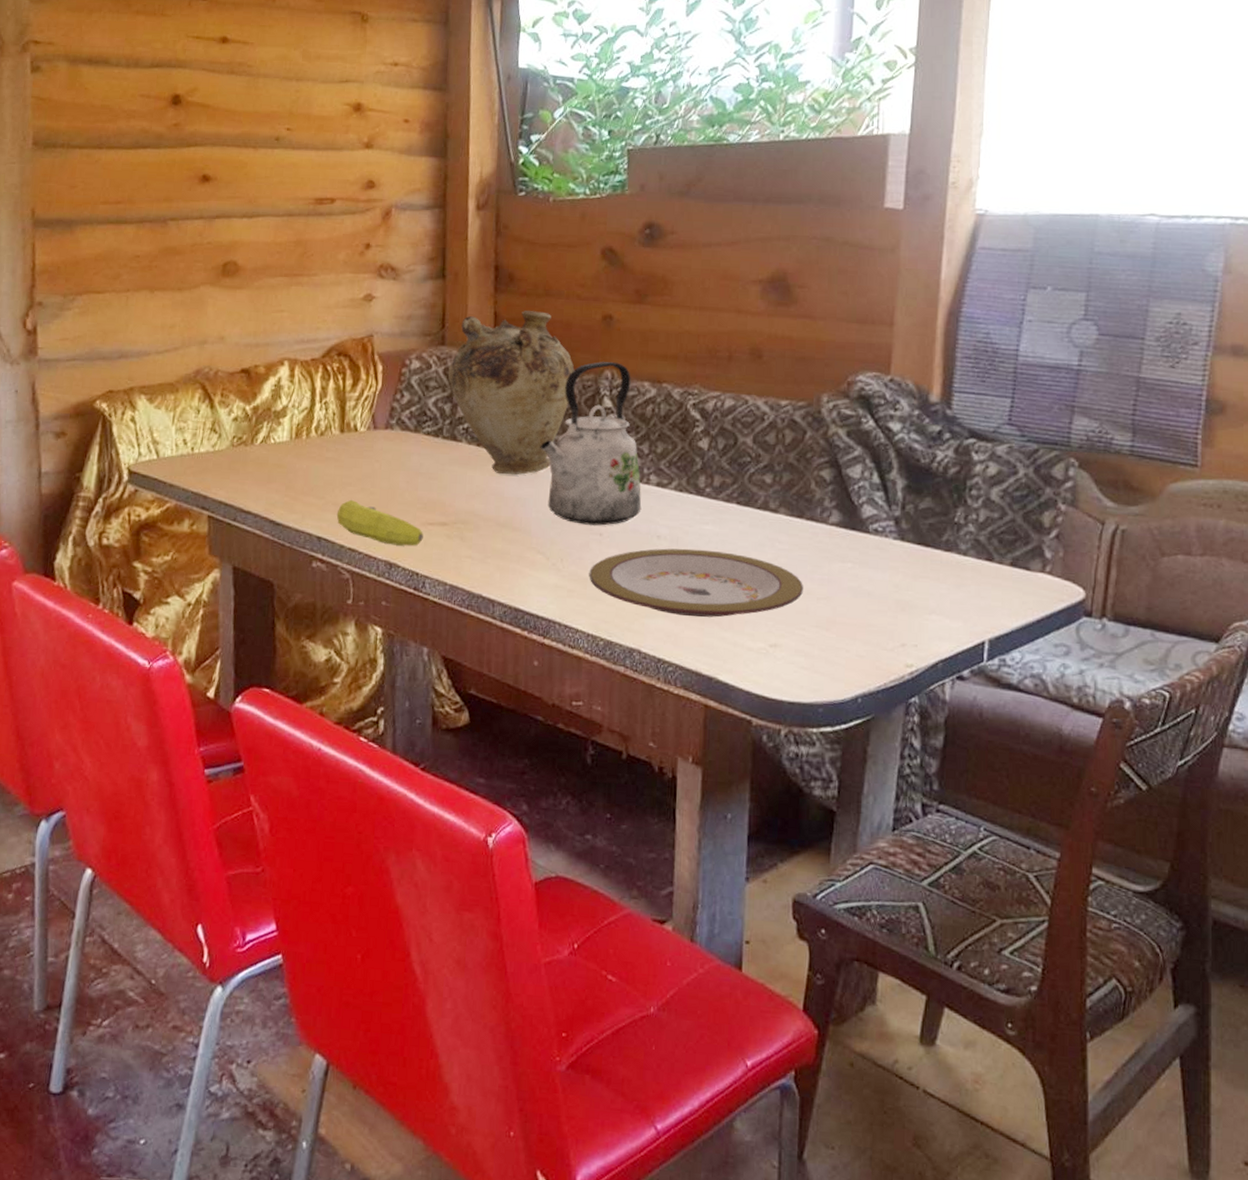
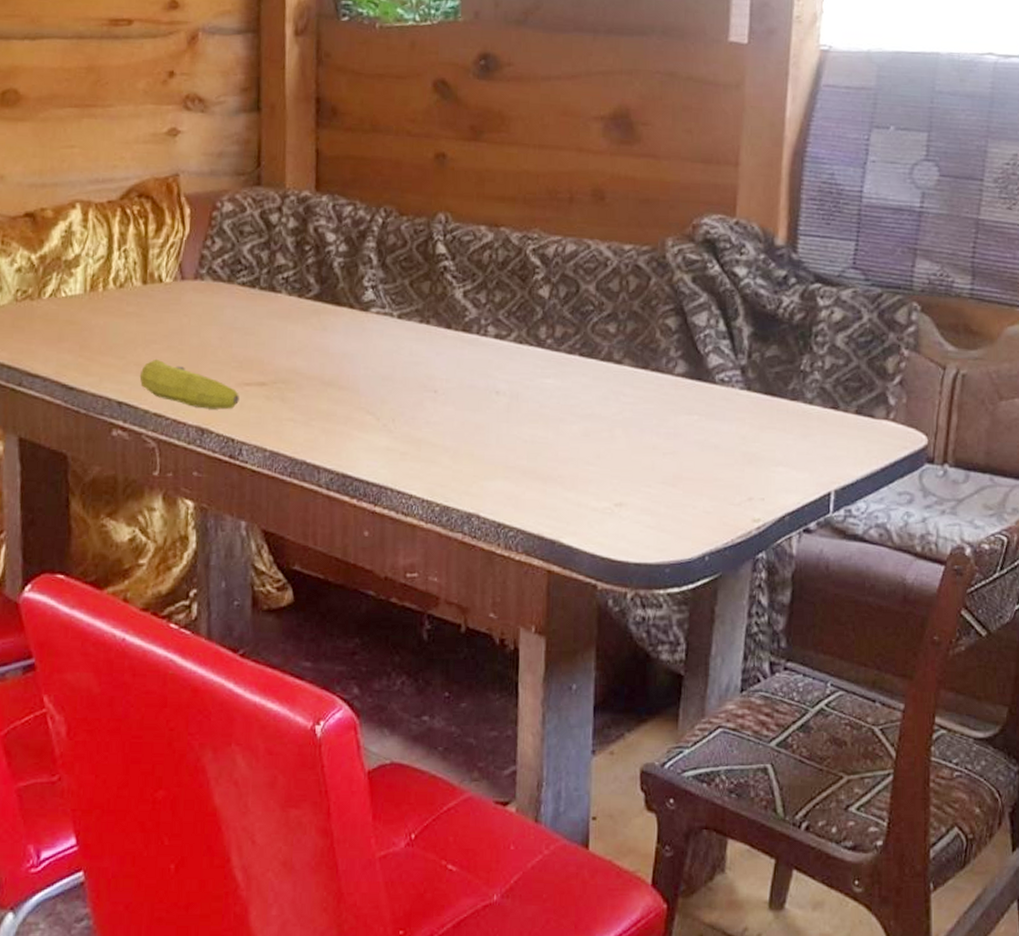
vase: present [448,311,575,475] -> none [265,148,405,329]
kettle: present [540,362,642,526] -> none [368,204,479,382]
plate: present [589,548,803,617] -> none [423,404,649,477]

